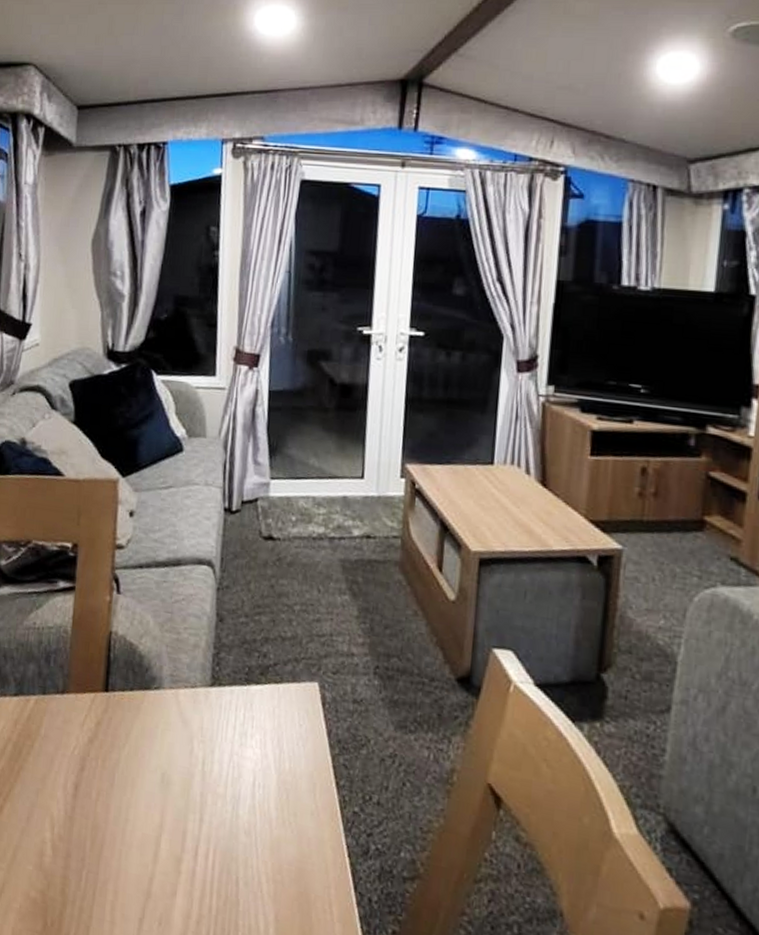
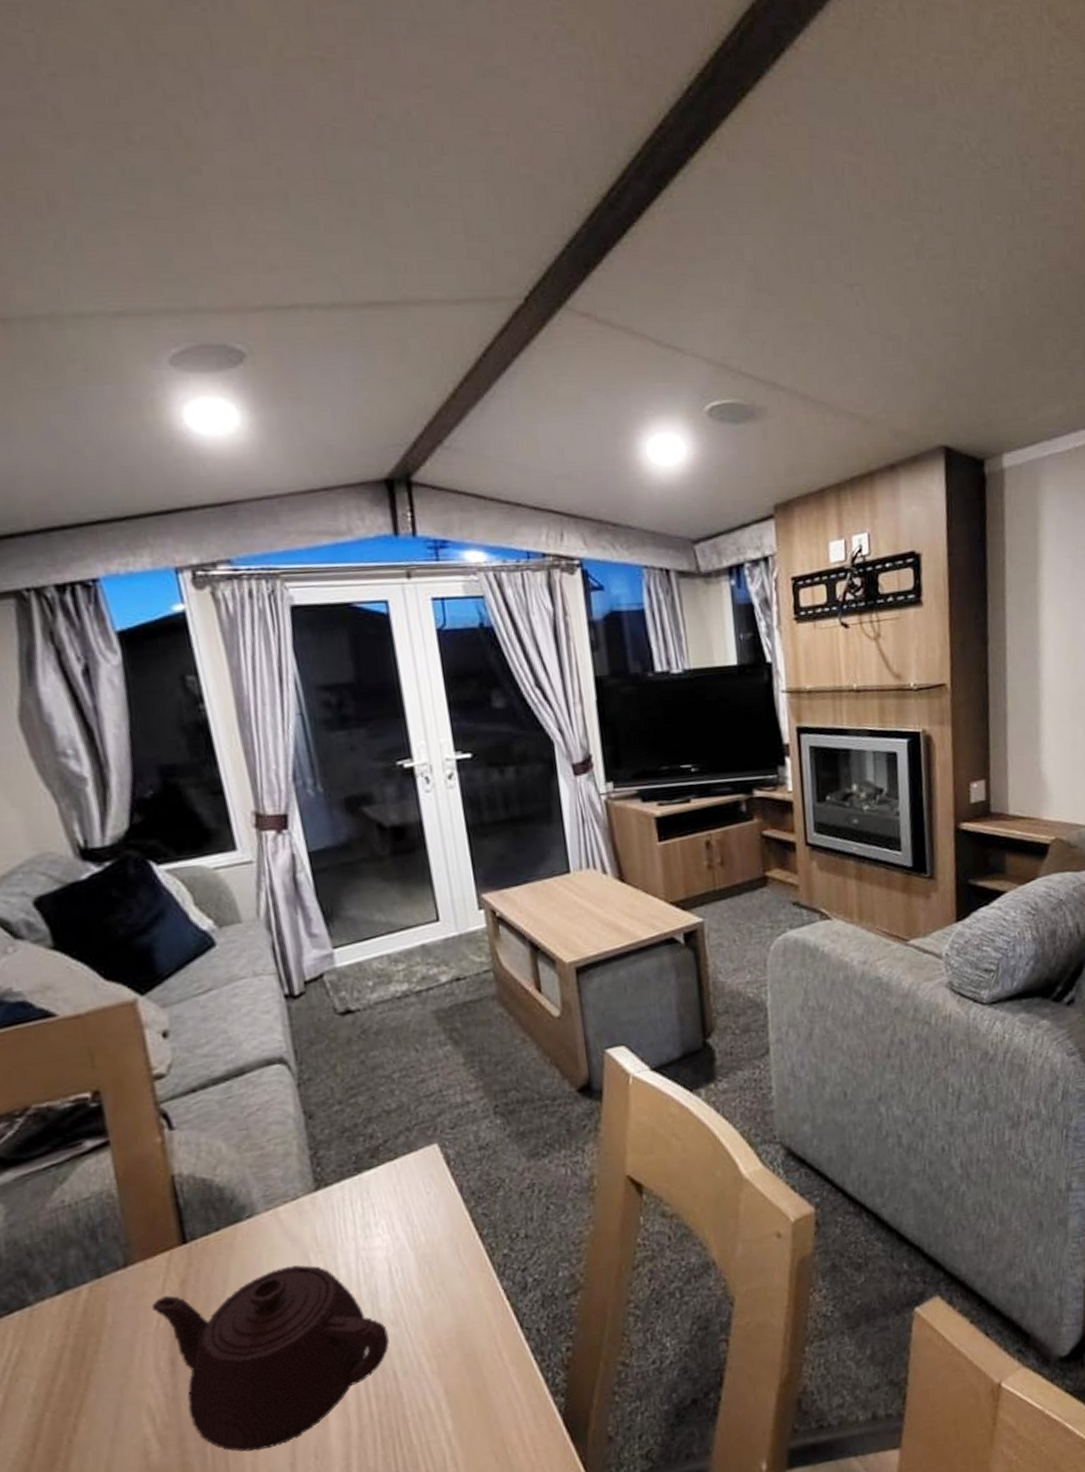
teapot: none [72,729,240,899] -> present [151,1265,389,1452]

